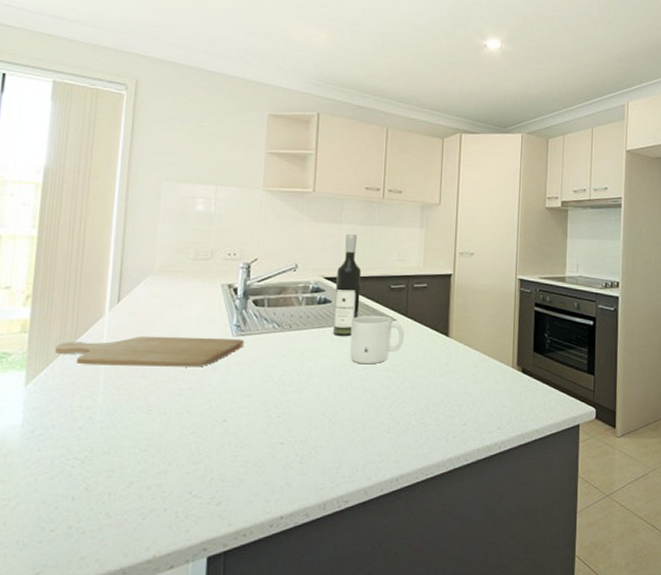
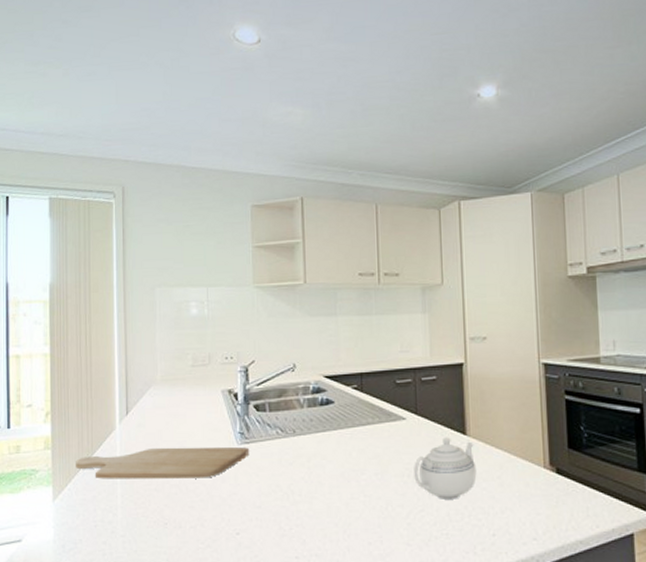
bottle: present [333,234,362,337] -> none [337,327,365,440]
mug: present [350,315,404,365] -> none [357,414,416,470]
teapot: none [399,338,455,393] -> present [414,437,477,499]

